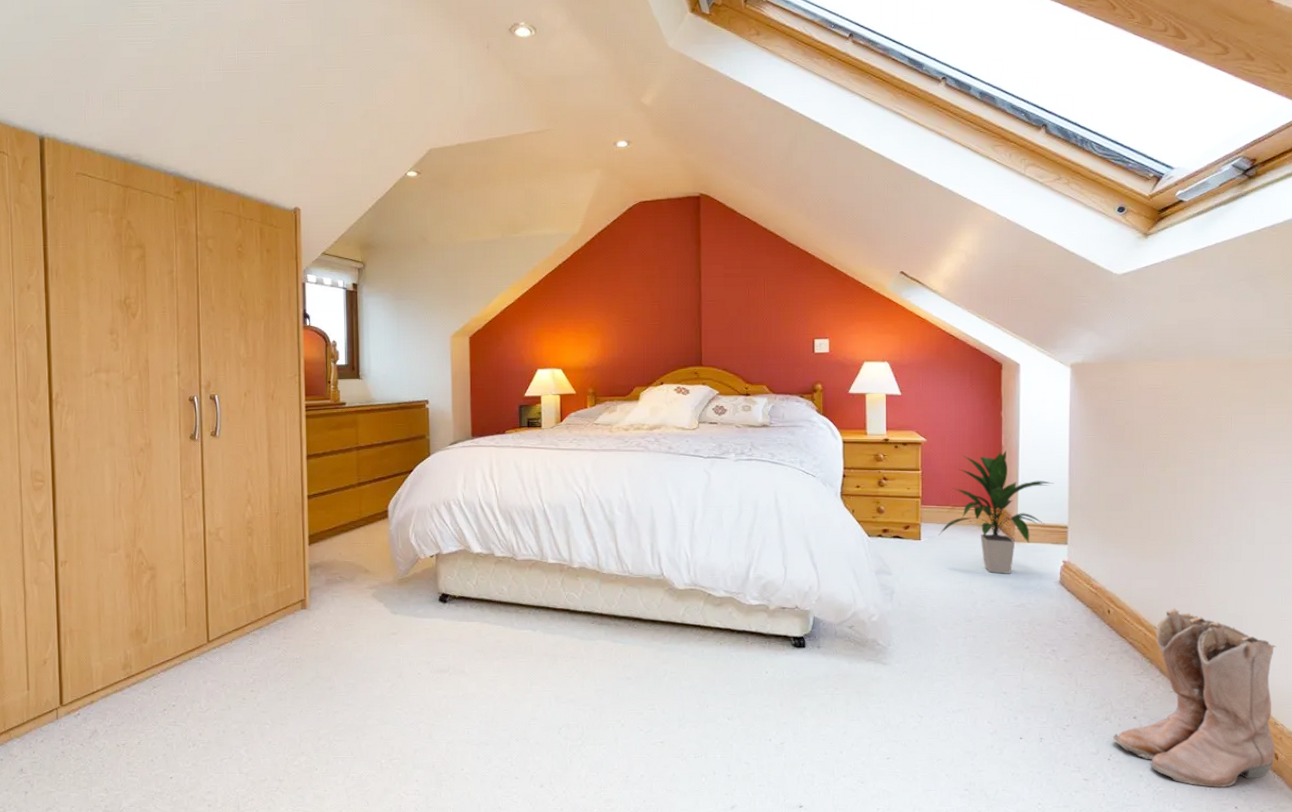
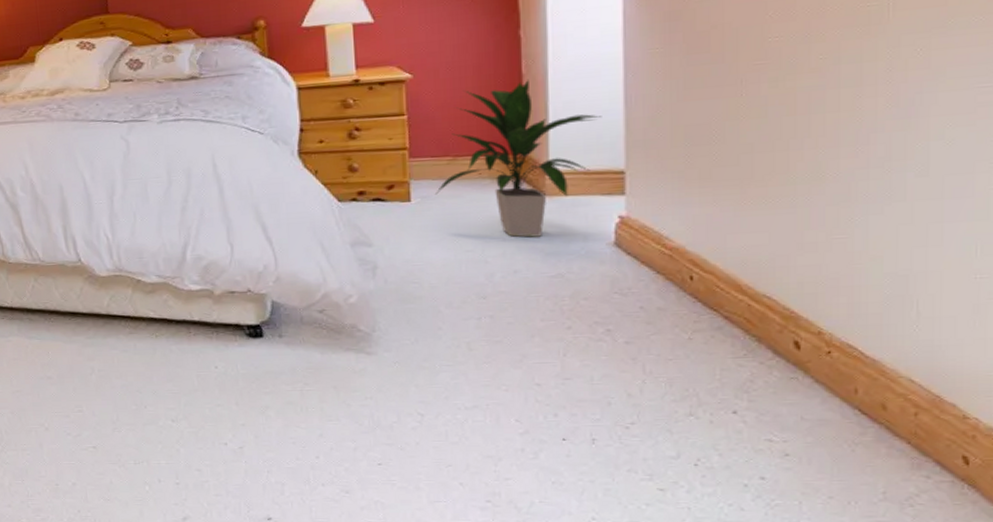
boots: present [1112,608,1276,787] -> none [700,269,967,500]

